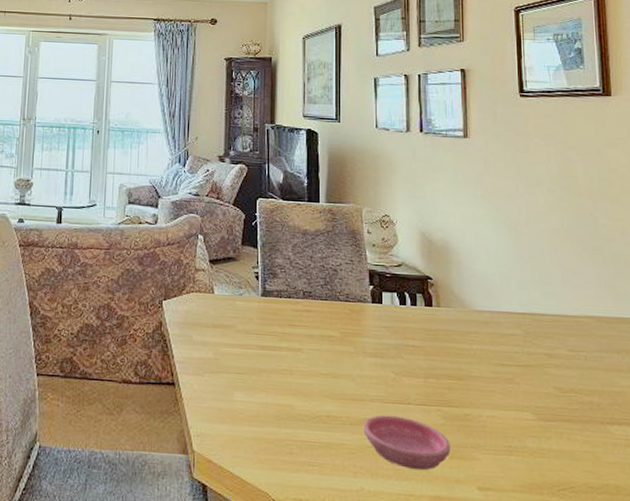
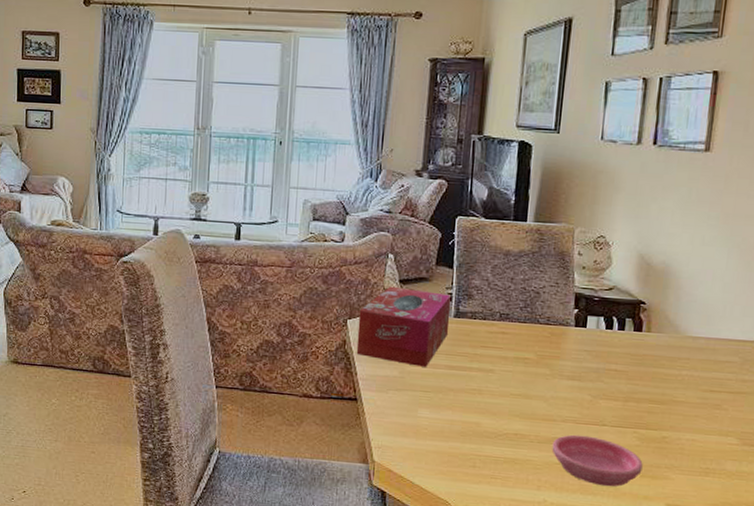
tissue box: none [172,266,258,348] -> present [356,286,452,367]

